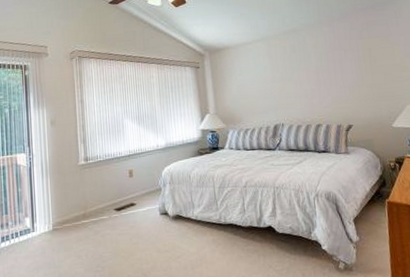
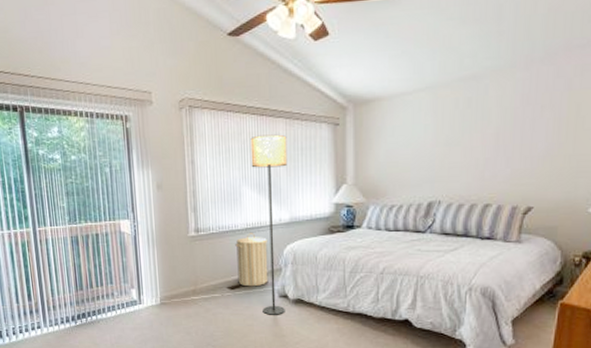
laundry hamper: none [120,159,150,208] -> present [235,233,268,287]
floor lamp: none [130,76,167,233] -> present [250,134,288,315]

